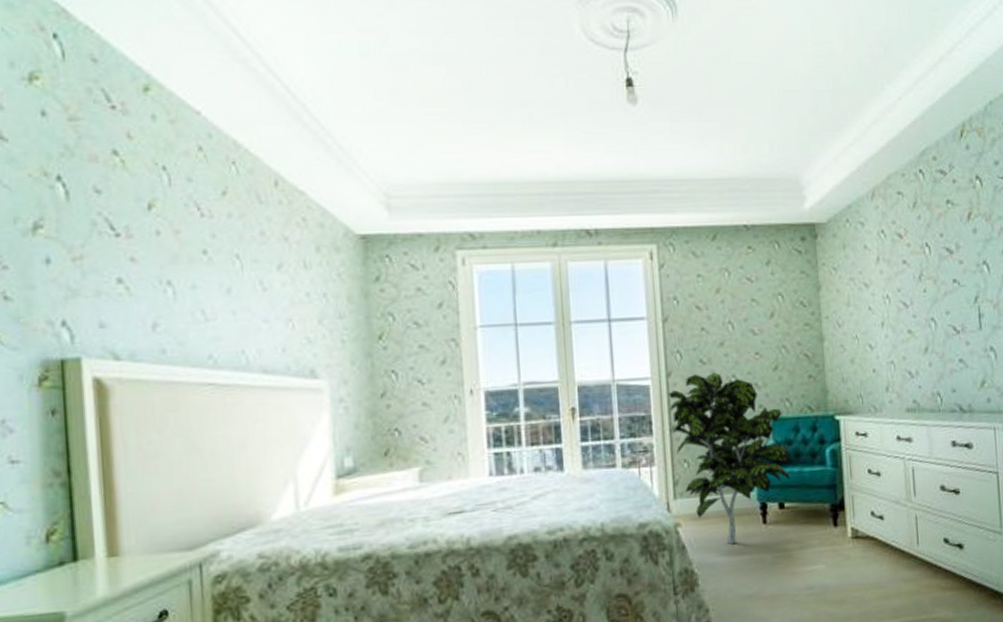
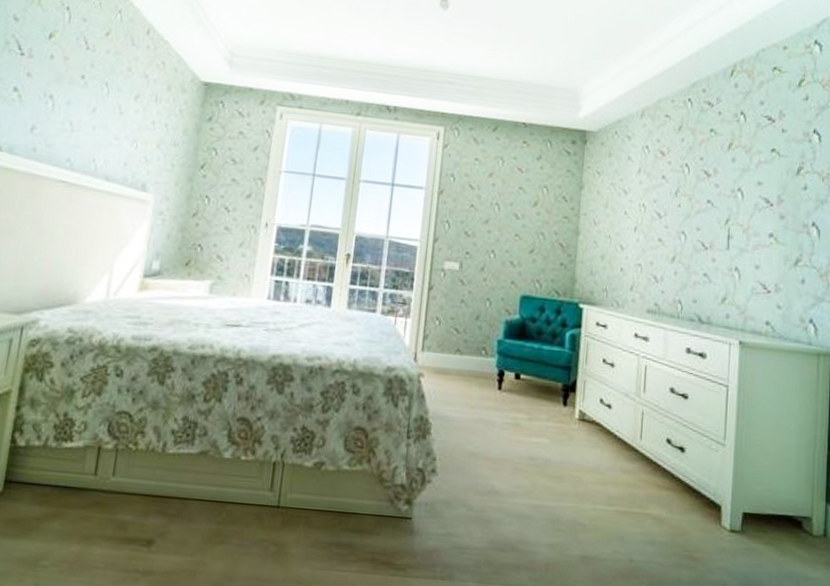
indoor plant: present [669,372,791,545] -> none [430,243,533,403]

